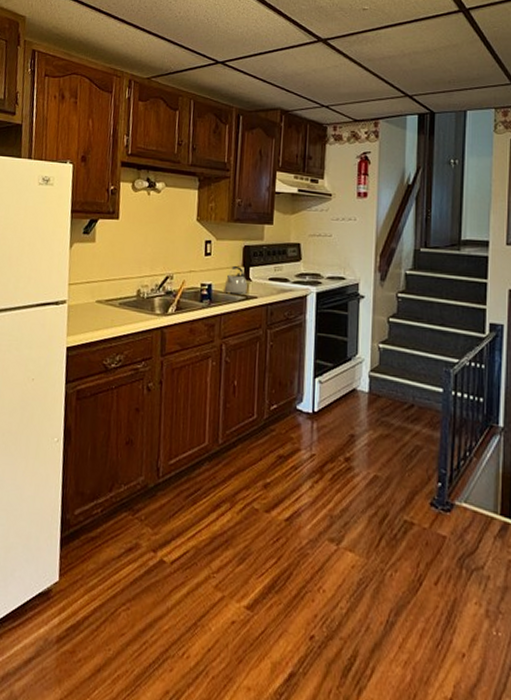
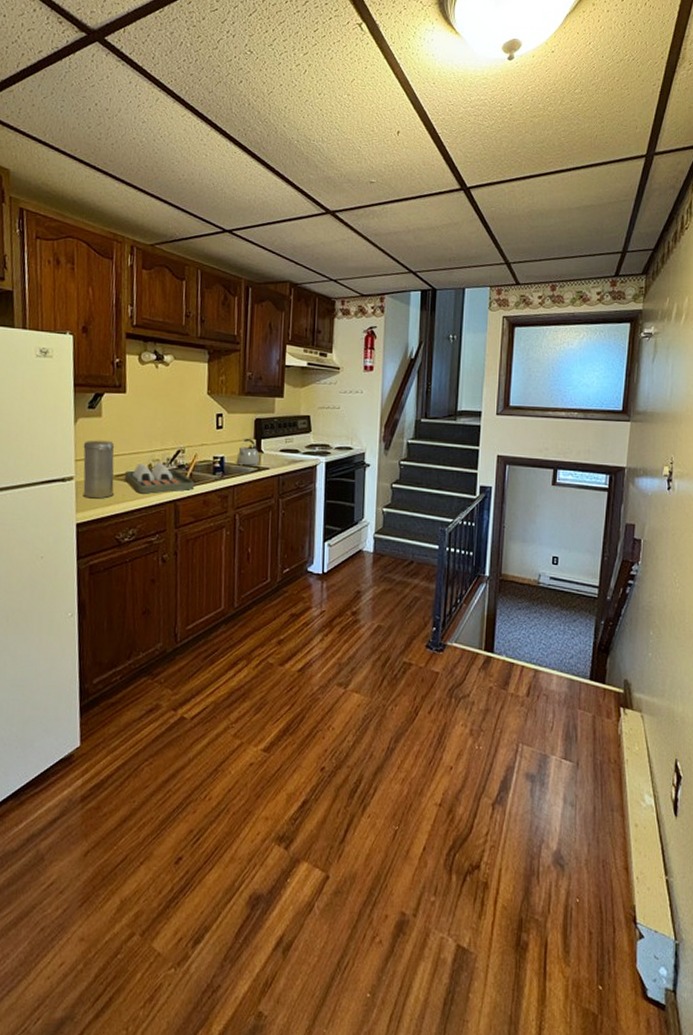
canister: none [74,264,106,324] -> present [82,440,115,499]
sushi platter: none [113,288,181,320] -> present [124,462,194,494]

